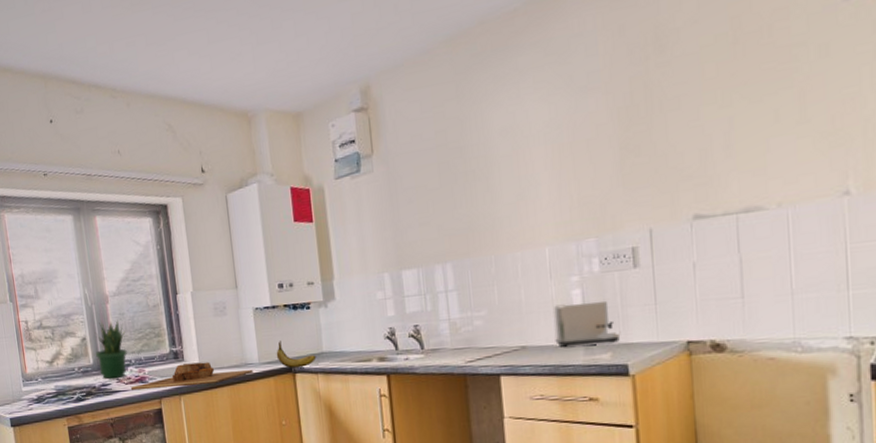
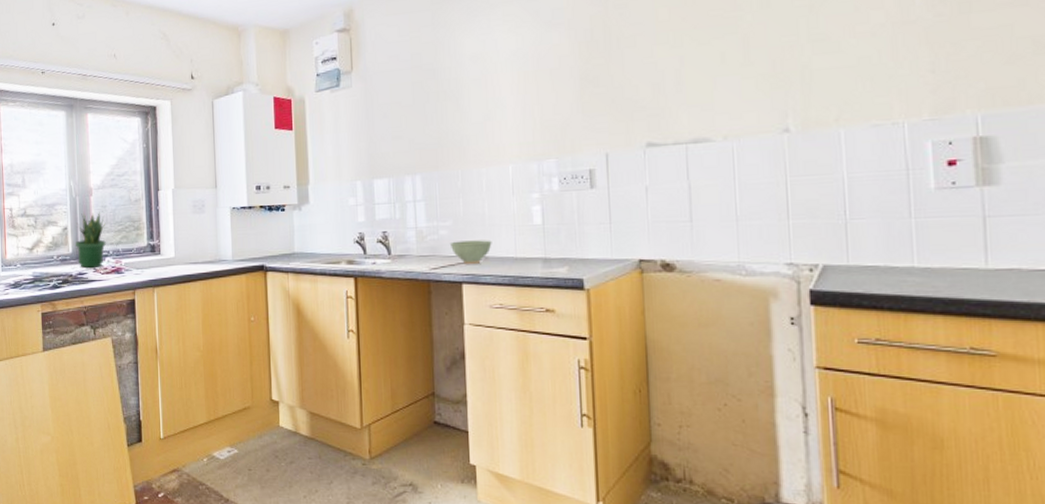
cutting board: present [130,361,253,391] -> none [106,256,226,281]
fruit: present [276,341,317,369] -> none [249,240,288,268]
bowl: none [485,328,530,355] -> present [449,240,492,264]
toaster: present [552,300,621,348] -> none [514,217,577,261]

